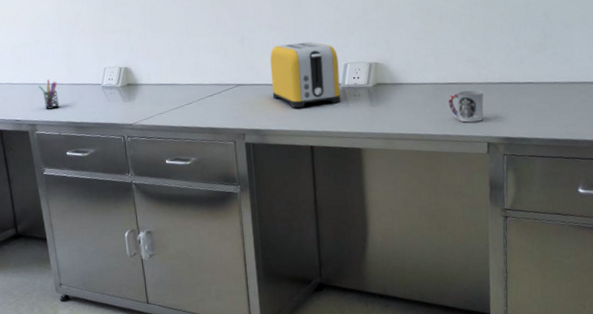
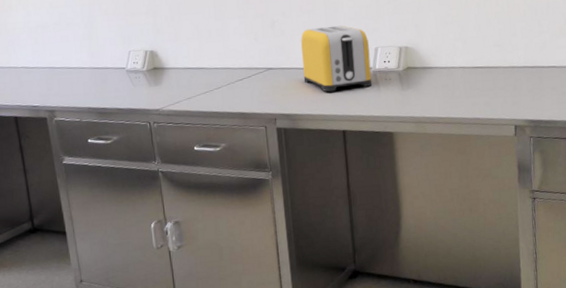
pen holder: present [39,79,60,109] -> none [58,63,81,95]
cup: present [448,90,484,123] -> none [476,73,511,106]

